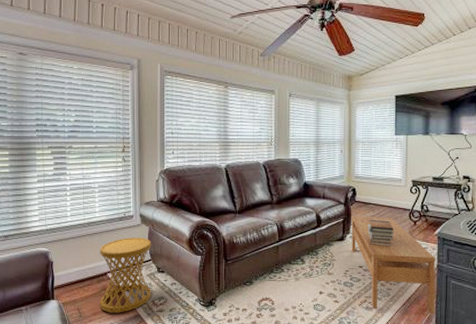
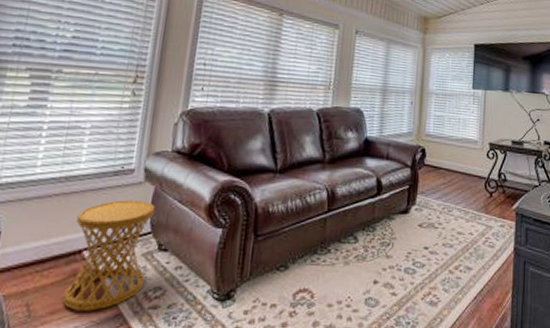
coffee table: present [352,216,435,313] -> none [416,182,513,310]
book stack: present [368,219,394,247] -> none [437,187,467,224]

